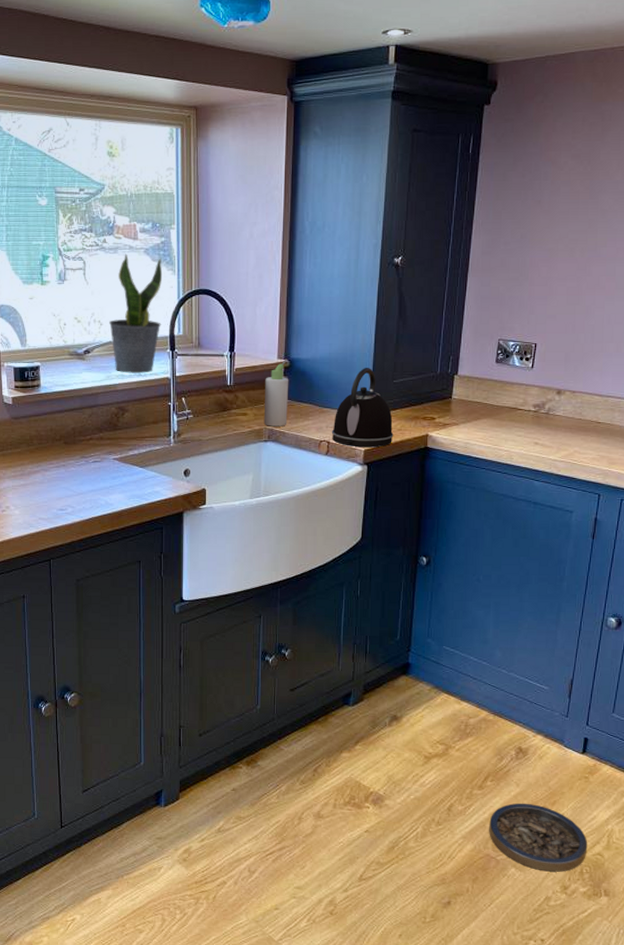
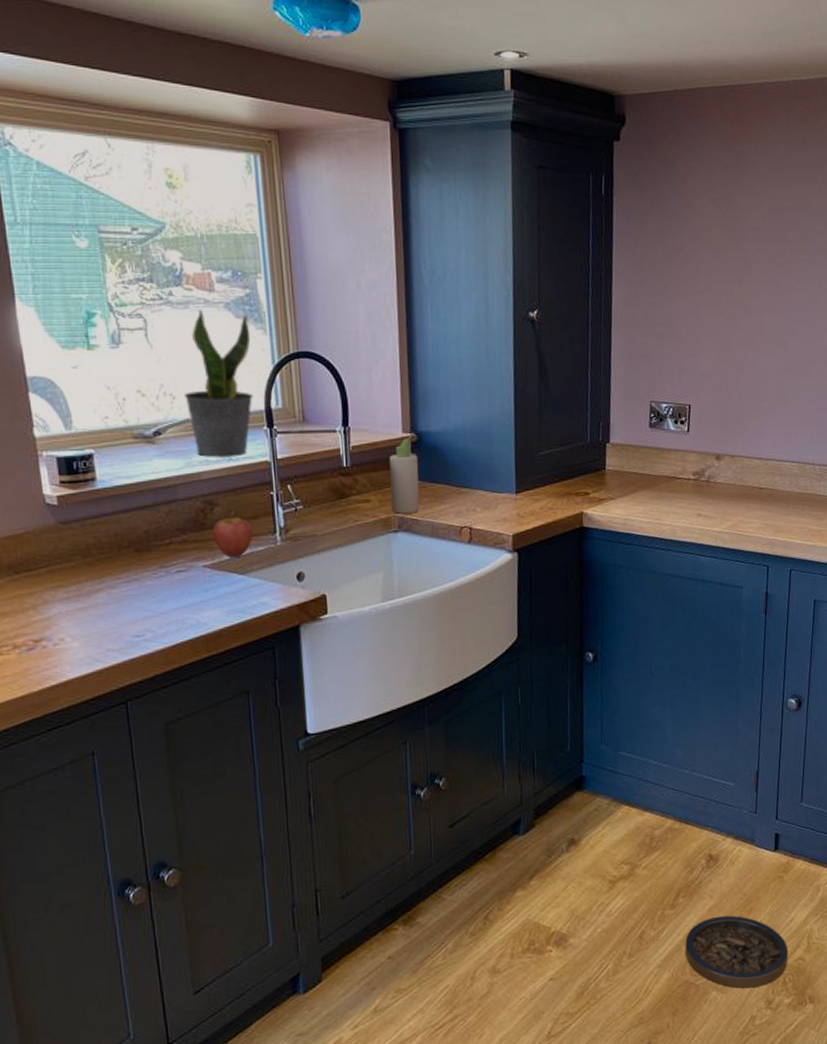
fruit: none [123,416,153,453] -> present [213,510,253,557]
kettle: present [331,368,394,448] -> none [473,439,545,532]

